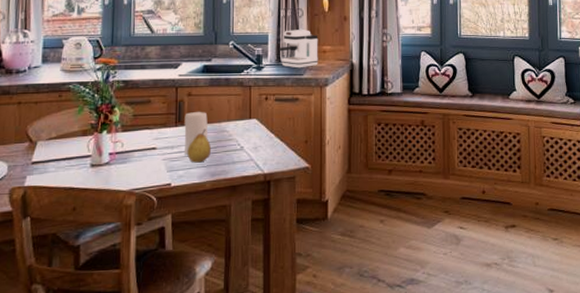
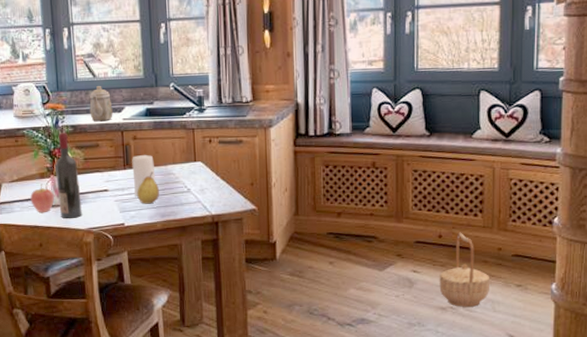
fruit: none [68,141,96,174] -> present [30,183,54,213]
wine bottle: none [100,88,126,180] -> present [55,133,82,219]
teapot: none [144,42,169,77] -> present [89,86,113,122]
coffee maker: present [279,30,318,69] -> none [220,68,261,110]
basket: none [484,188,530,263] -> present [439,232,490,307]

